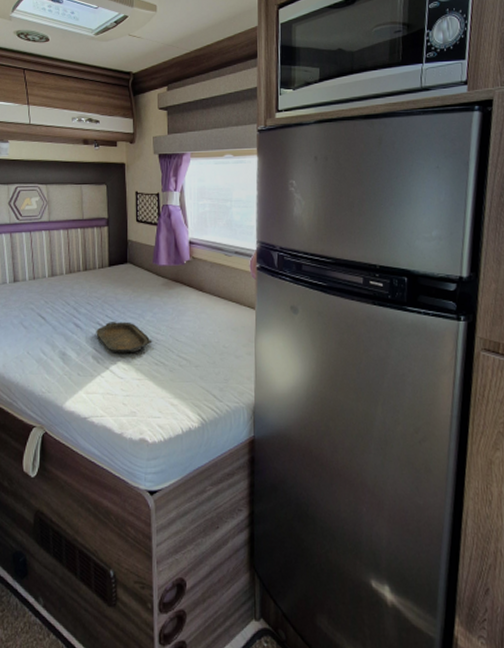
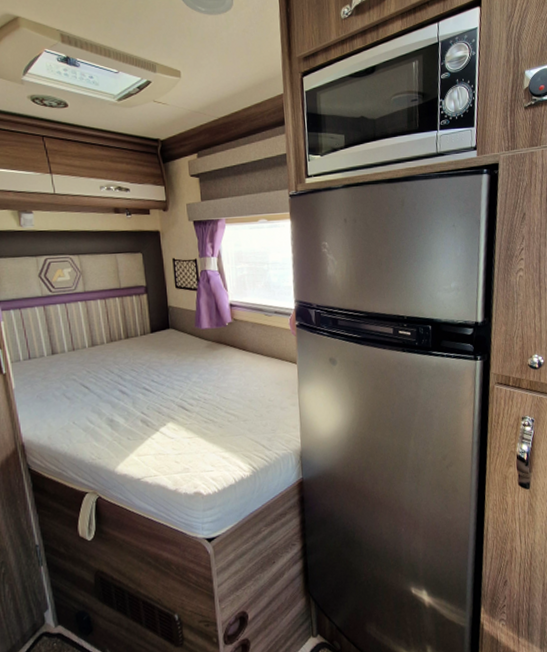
serving tray: present [96,322,152,354] -> none [143,384,200,415]

